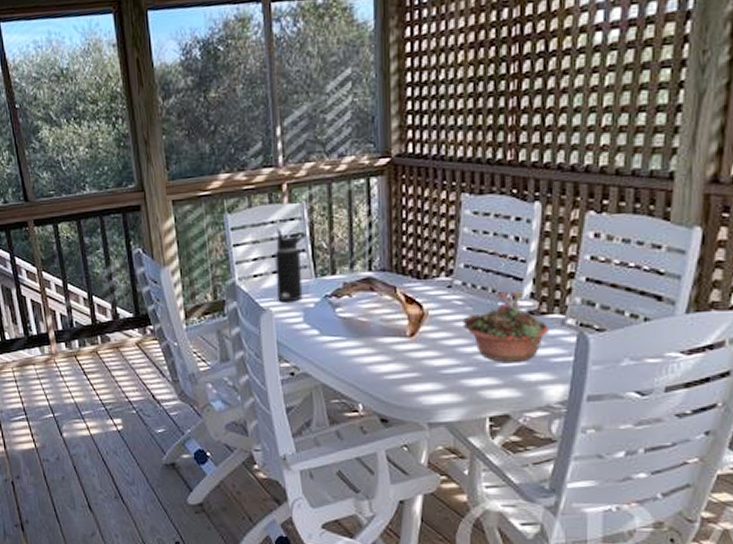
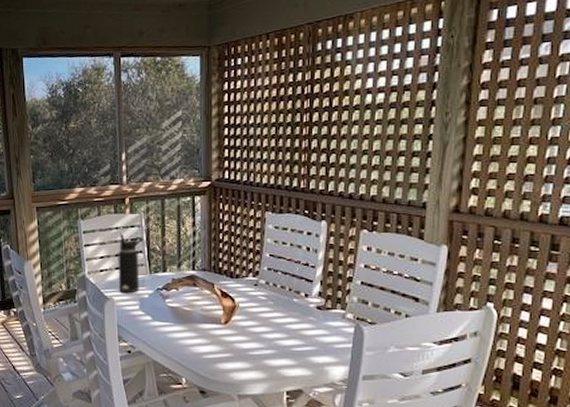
succulent planter: present [463,290,550,362] -> none [266,289,334,347]

